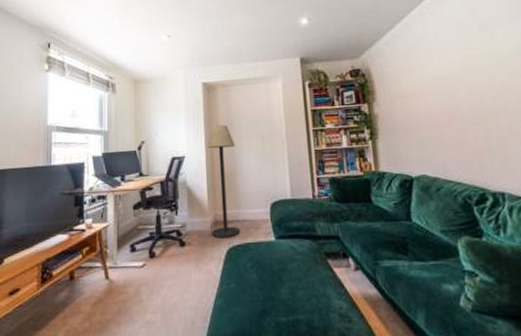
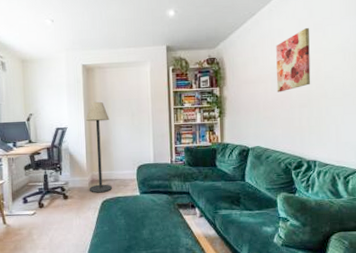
wall art: none [433,29,484,107] -> present [276,27,311,93]

